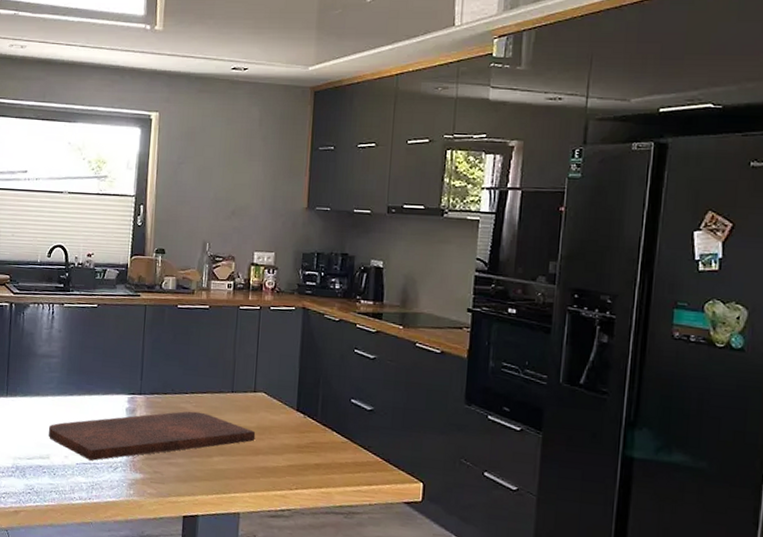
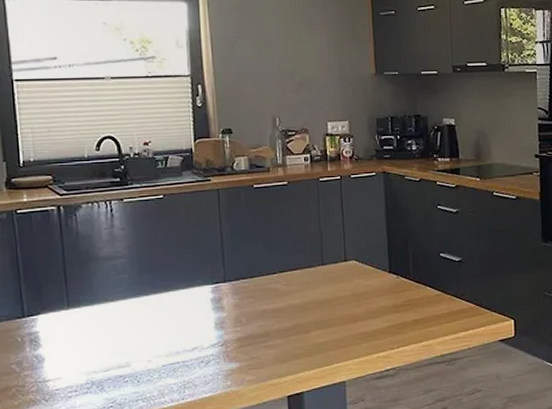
cutting board: present [48,411,256,461] -> none [124,289,352,359]

